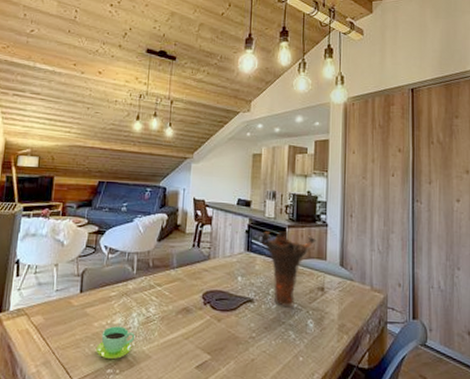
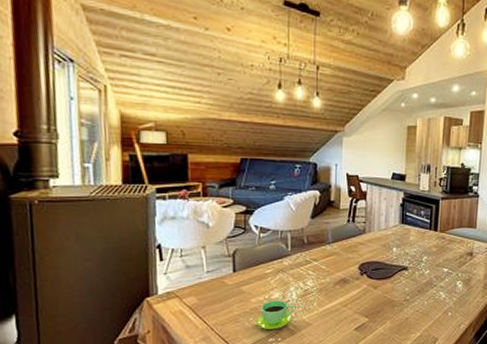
vase: present [261,231,318,308] -> none [415,203,469,272]

